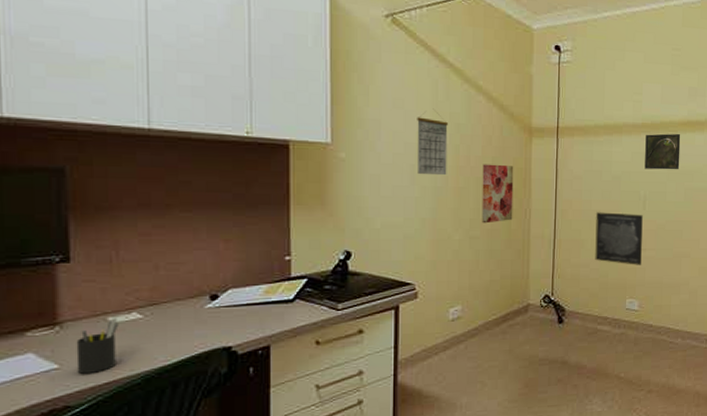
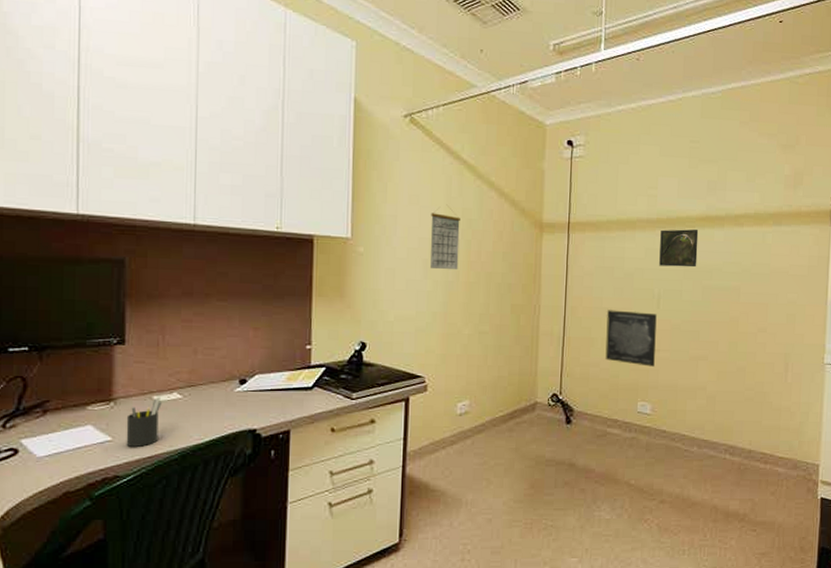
wall art: present [481,164,514,224] -> none [491,259,524,319]

